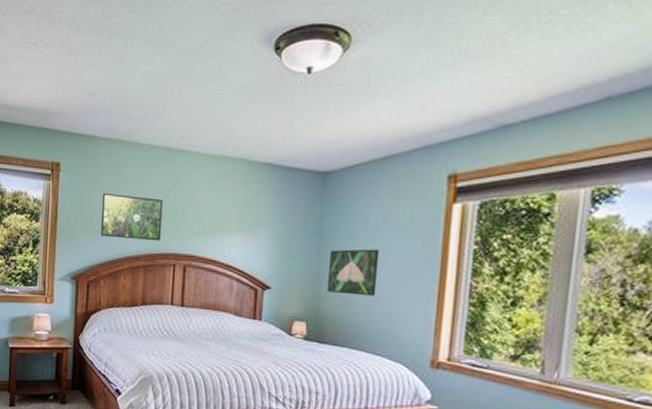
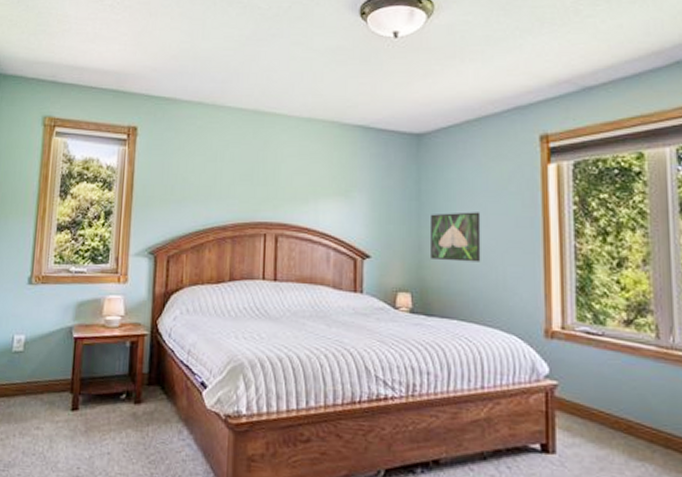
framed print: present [100,192,163,241] -> none [182,158,251,209]

